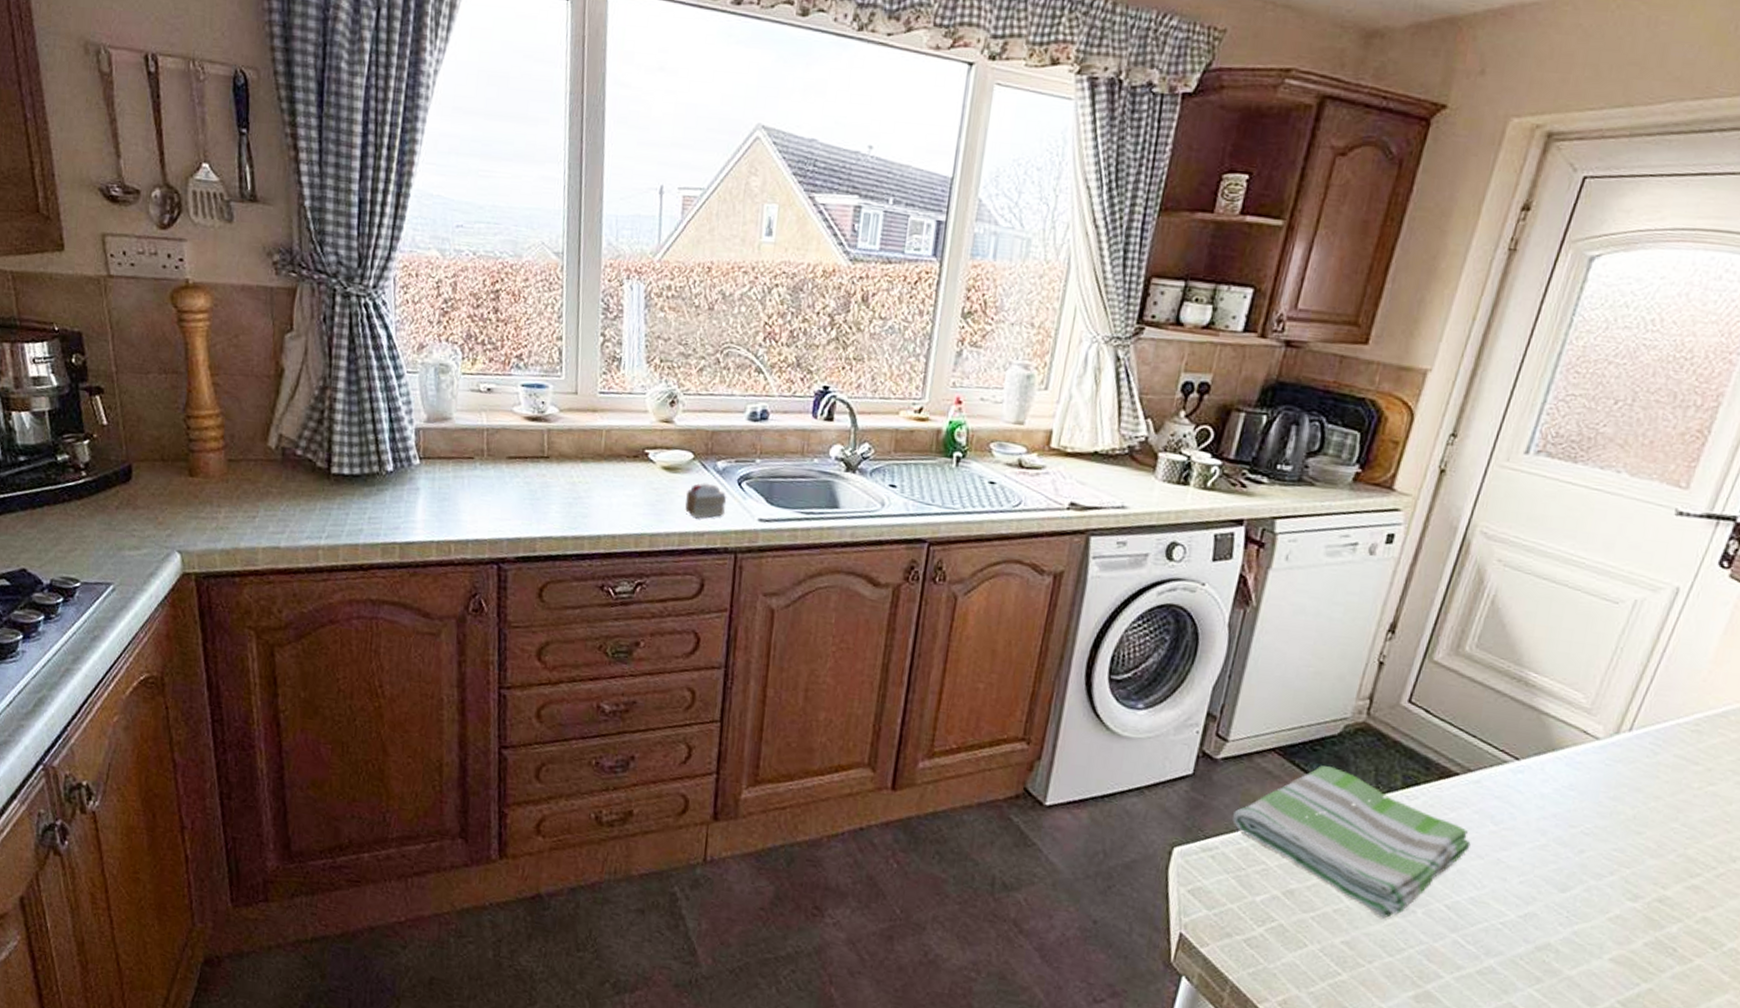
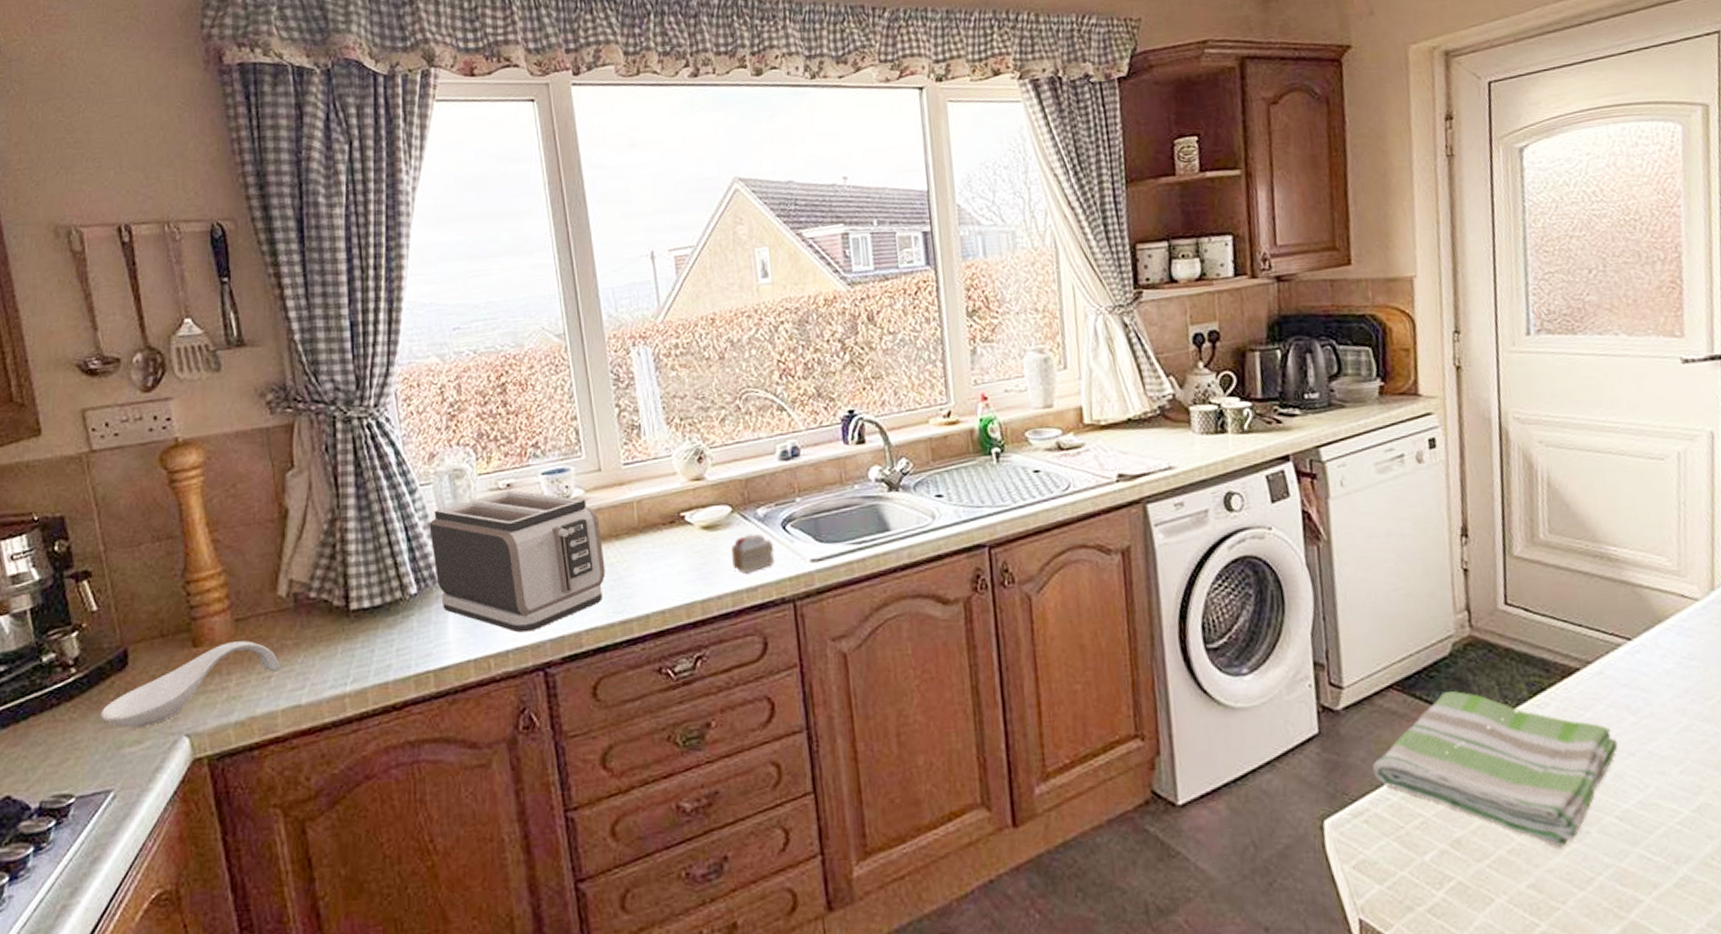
spoon rest: none [105,478,264,536] -> present [100,640,280,728]
toaster: none [410,394,569,528] -> present [429,490,606,633]

